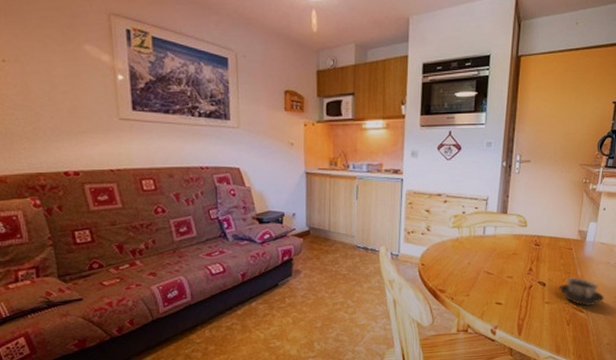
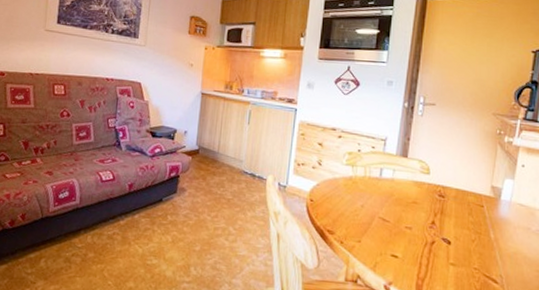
cup: present [558,277,605,306] -> none [466,239,525,277]

